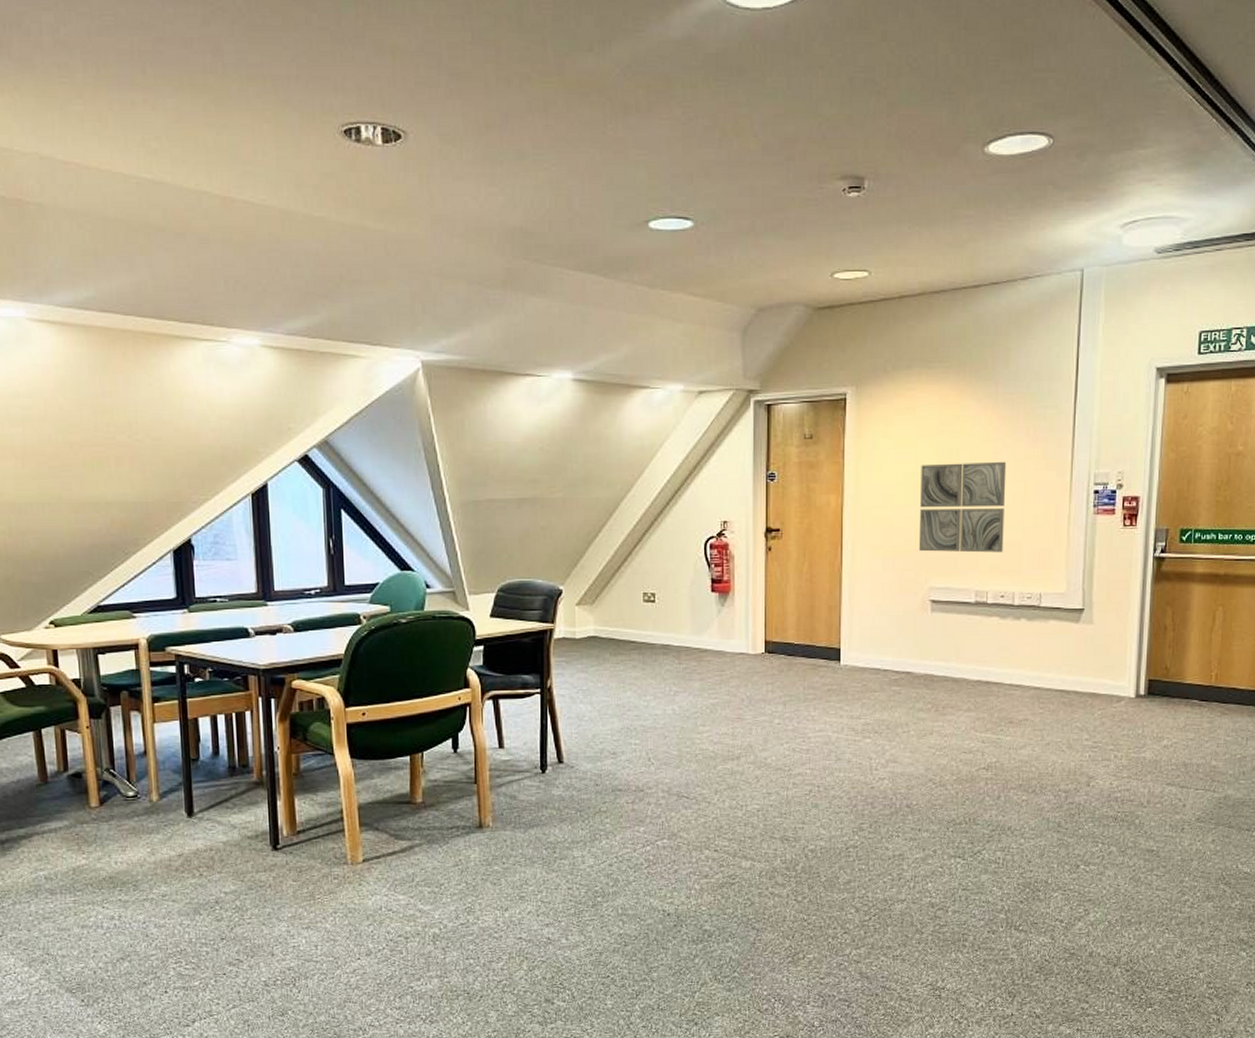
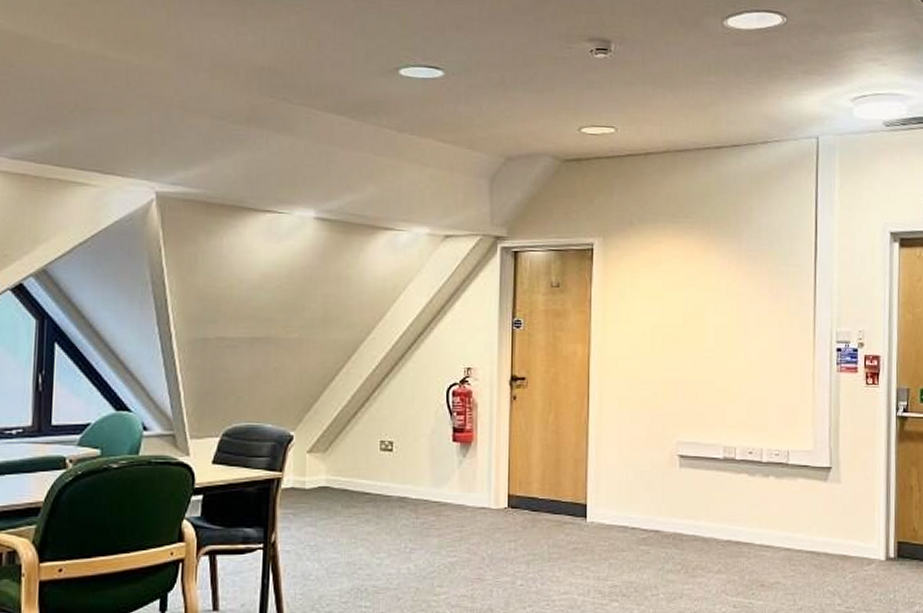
wall art: present [918,461,1007,553] -> none [666,316,751,408]

